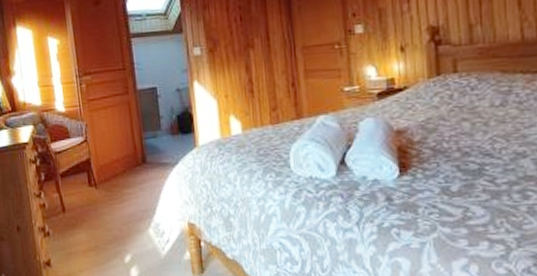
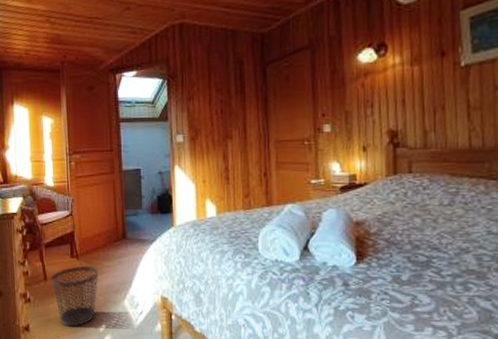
wastebasket: none [69,195,120,260] -> present [51,266,99,327]

